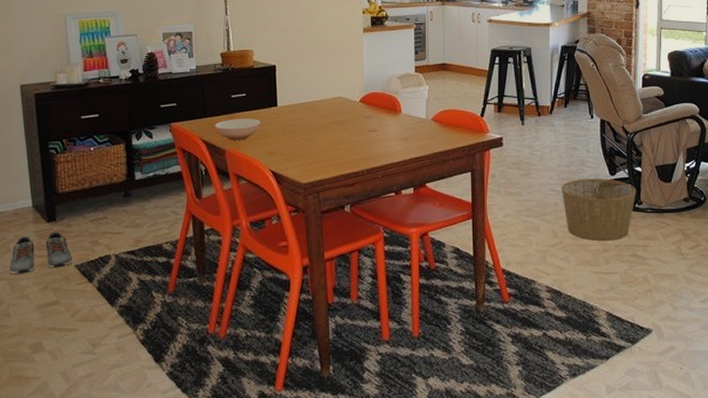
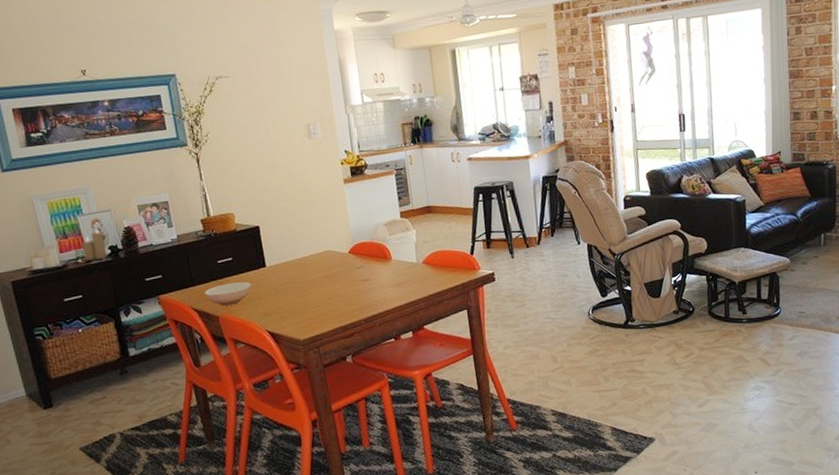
shoe: present [9,232,73,274] -> none [11,417,77,465]
candle: none [105,51,128,82] -> present [82,229,108,262]
basket: present [560,179,637,241] -> none [555,301,629,362]

